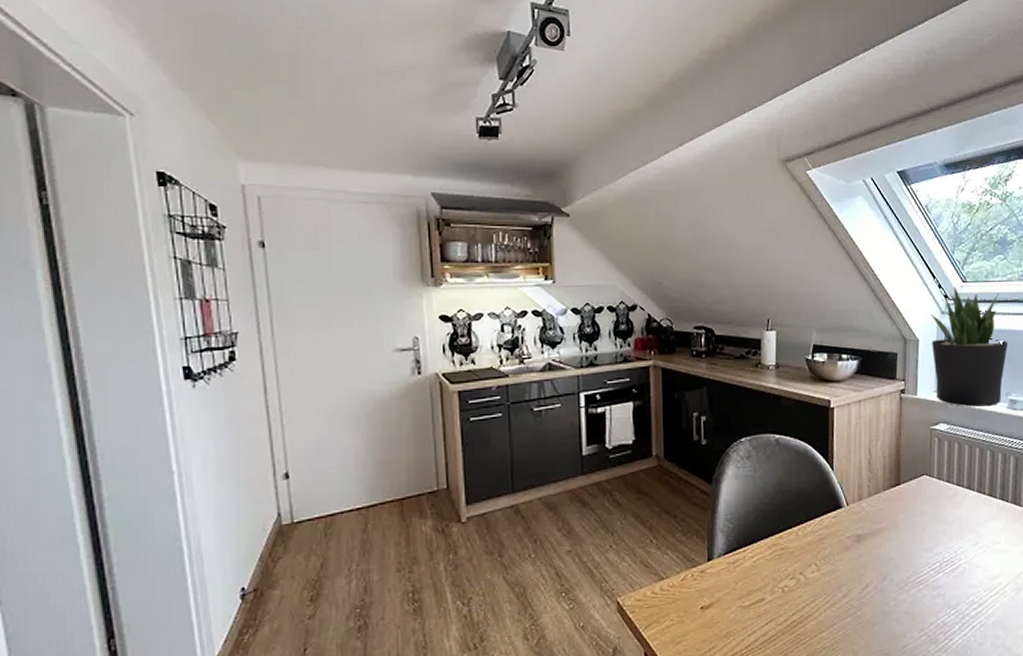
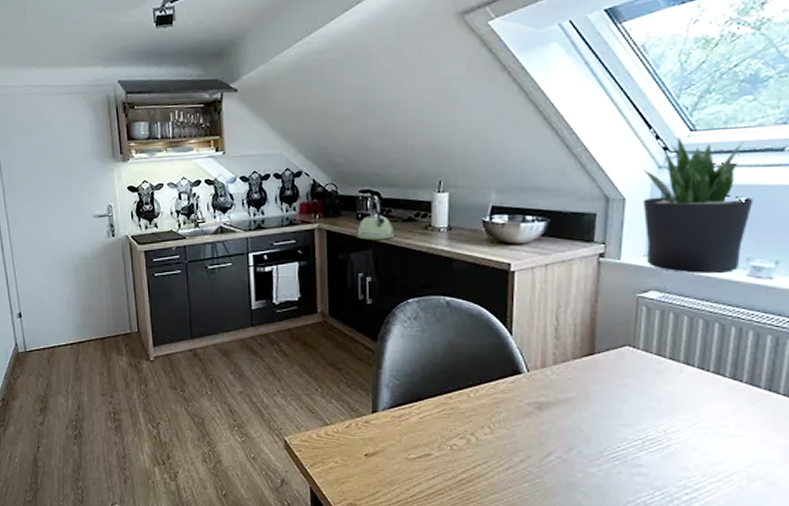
kettle: none [690,332,728,379] -> present [355,195,395,241]

